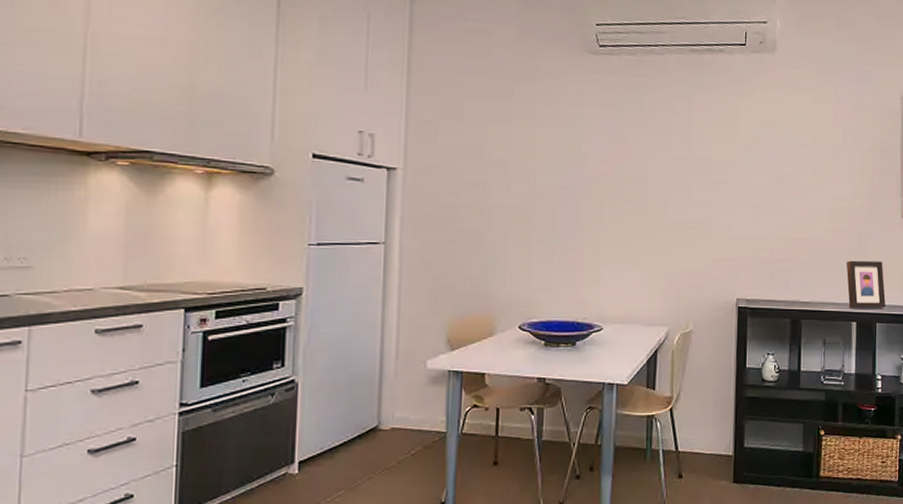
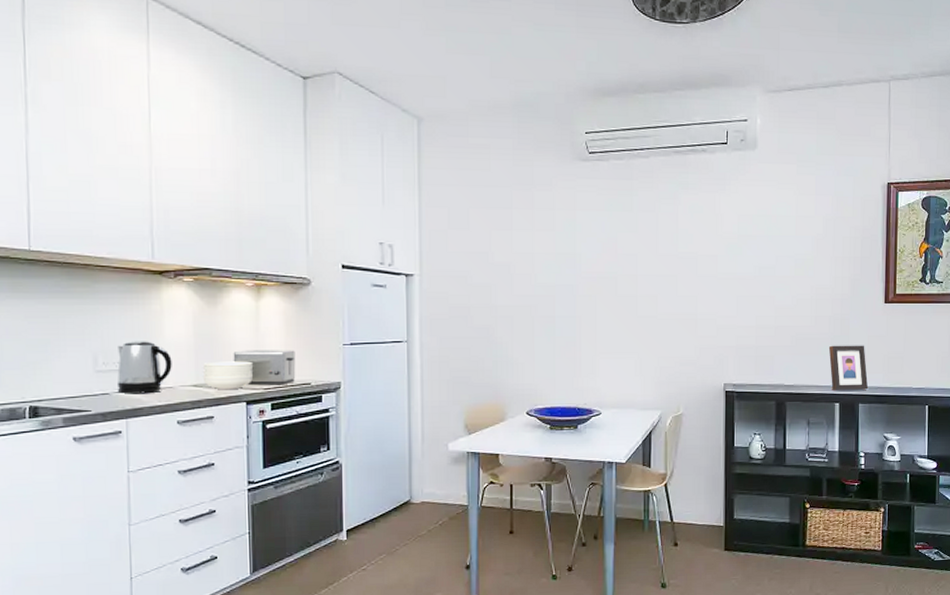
kettle: none [19,233,94,297] -> present [116,341,172,394]
bowl: none [132,260,197,294] -> present [202,361,254,390]
toaster: none [172,247,250,290] -> present [233,350,296,386]

